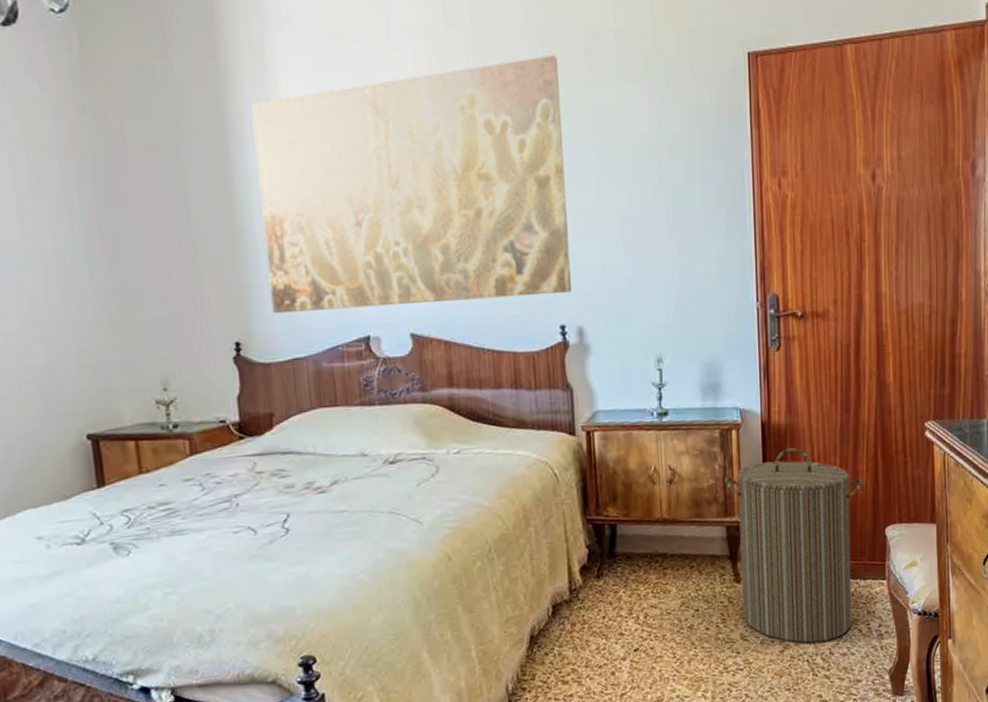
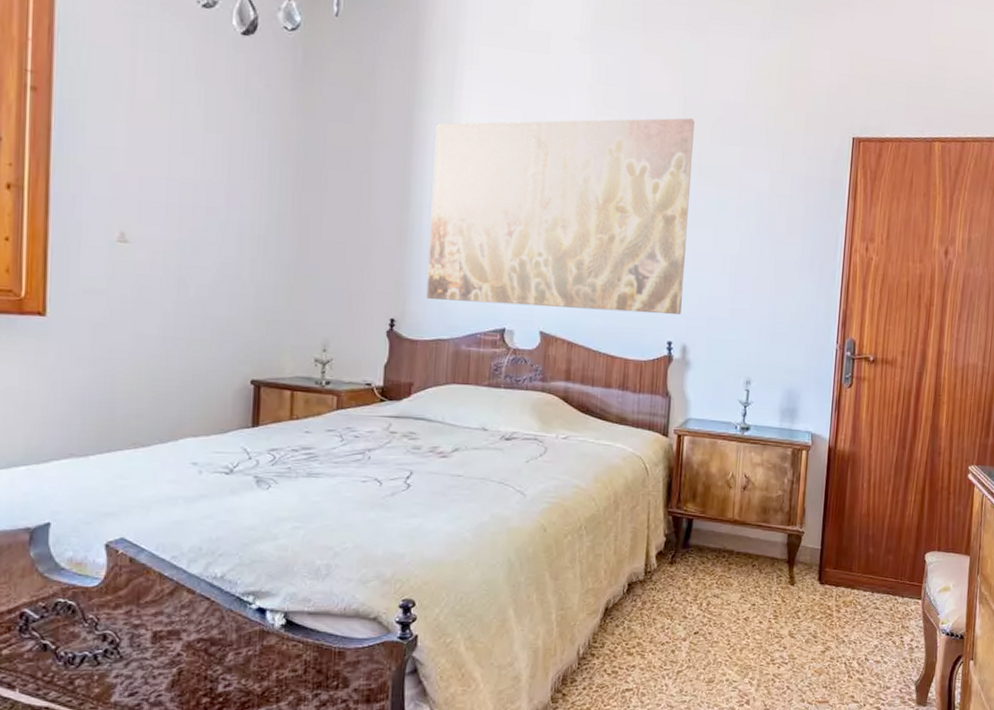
laundry hamper: present [724,447,864,644] -> none [790,473,911,649]

